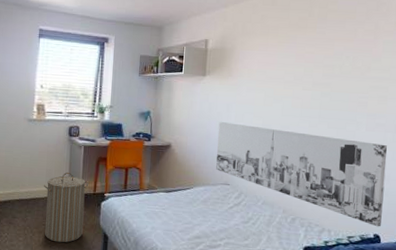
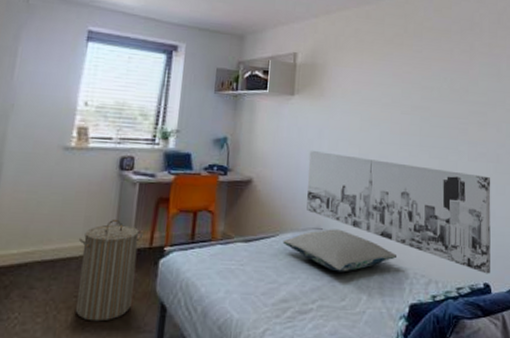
pillow: none [196,185,295,219] -> present [282,229,398,272]

